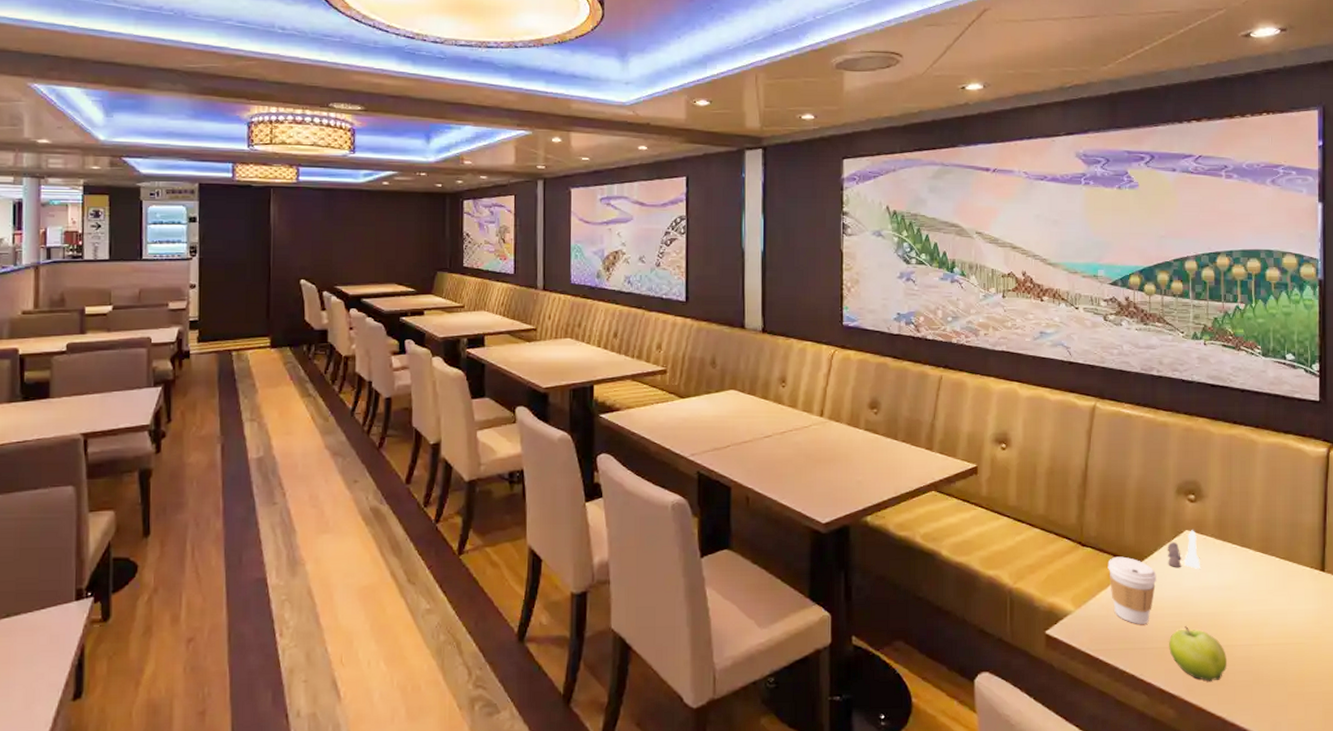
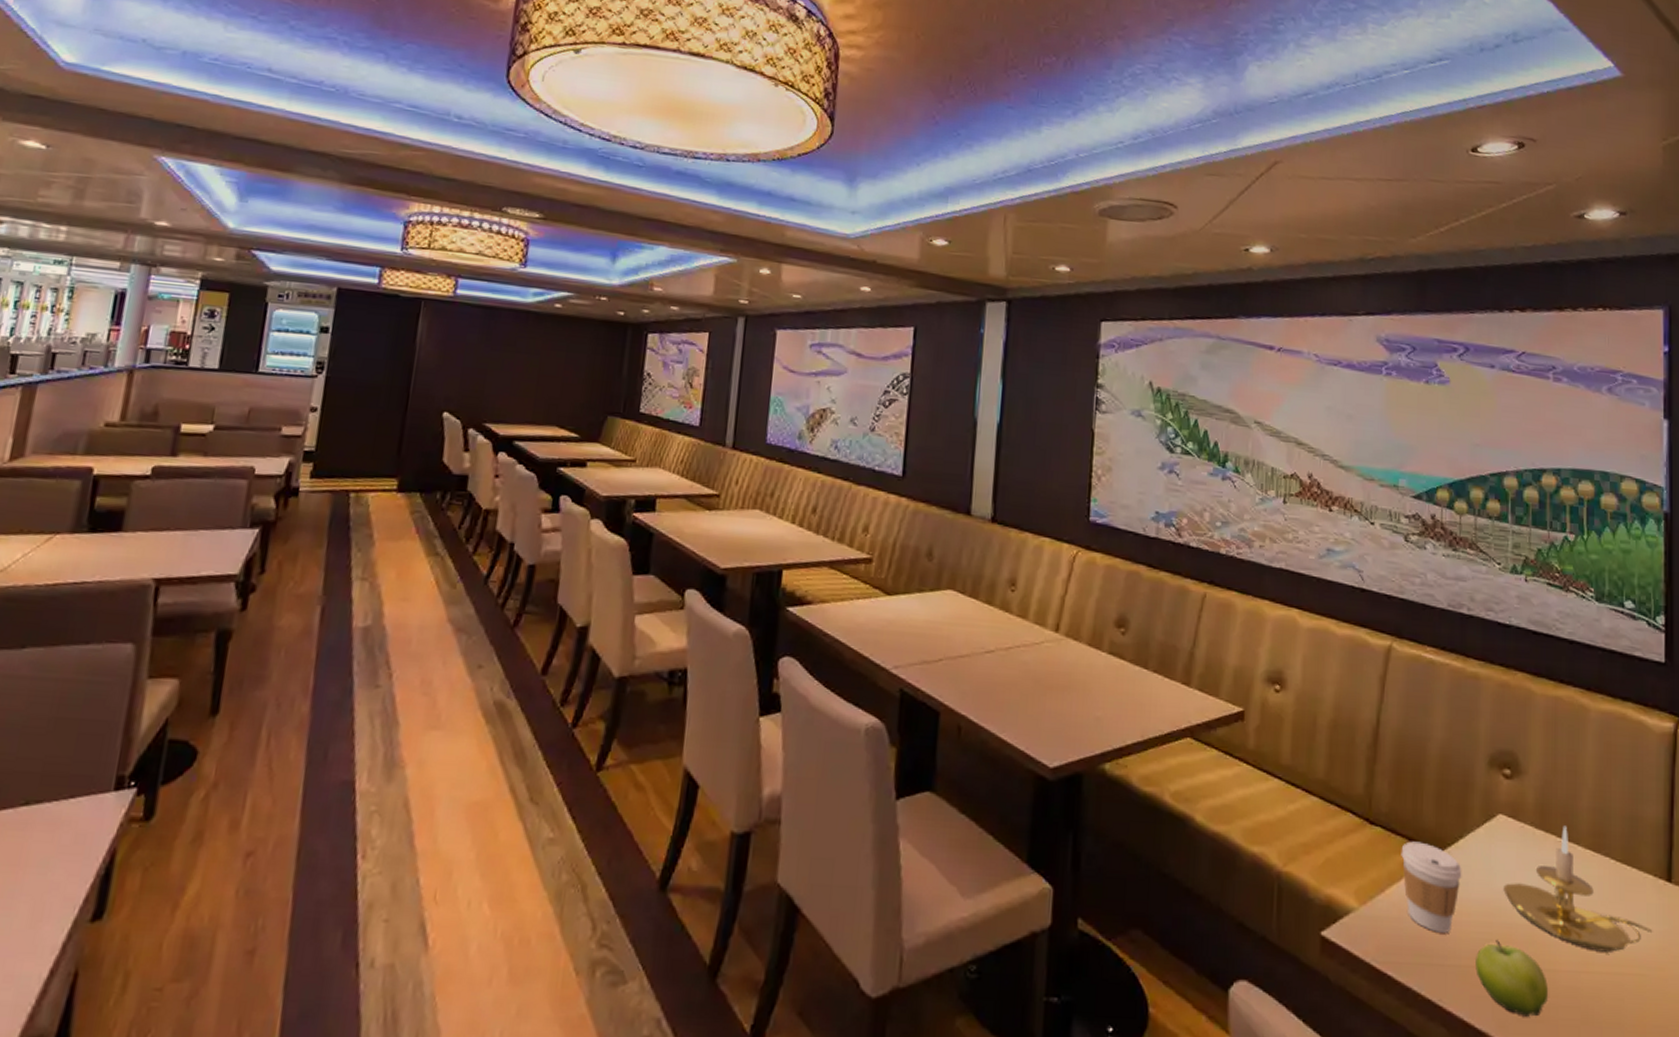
salt and pepper shaker set: present [1167,530,1200,569] -> none [1475,814,1516,866]
candle holder: none [1190,535,1309,629] -> present [1503,825,1652,952]

